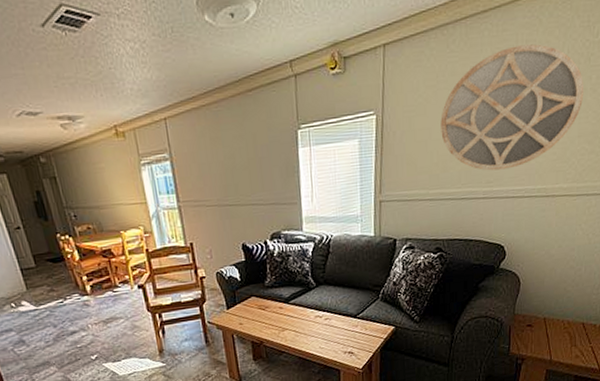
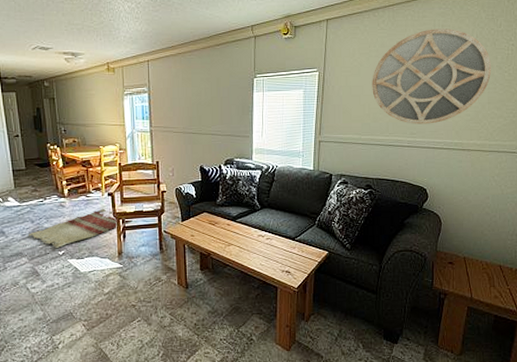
saddle blanket: none [53,303,171,352] -> present [29,208,133,248]

